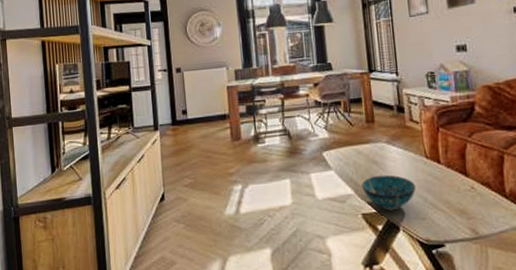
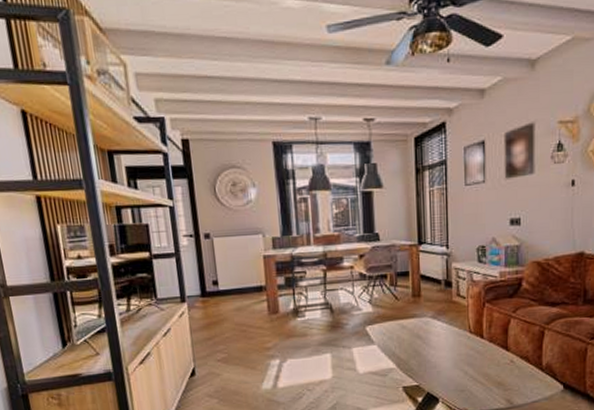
decorative bowl: present [362,175,416,211] -> none [404,349,458,384]

